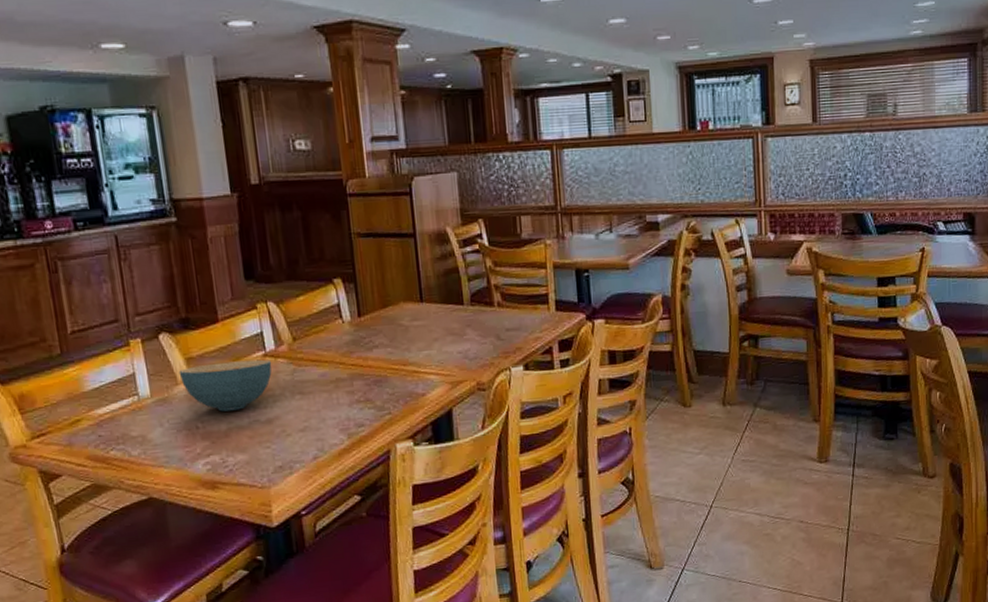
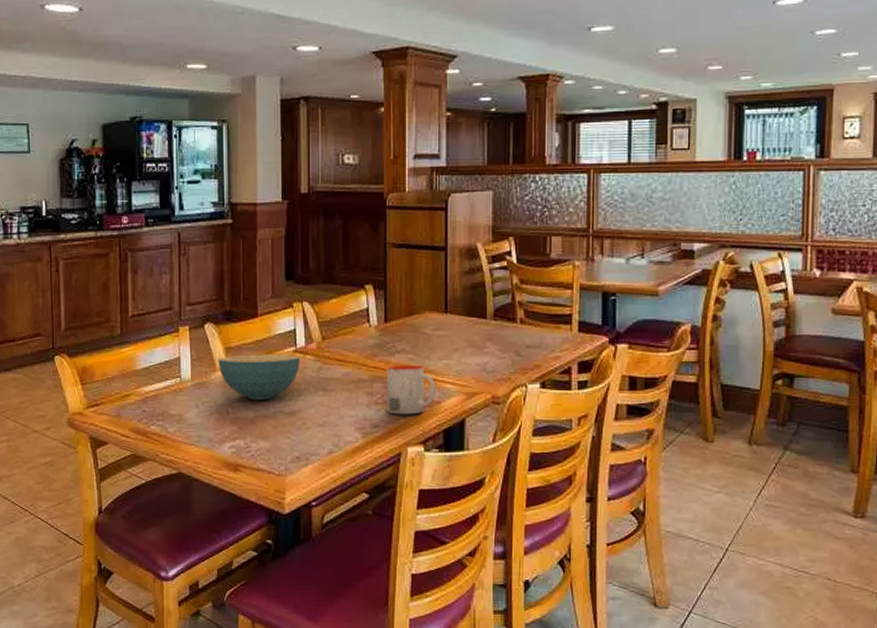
mug: none [364,358,420,412] -> present [386,364,436,415]

